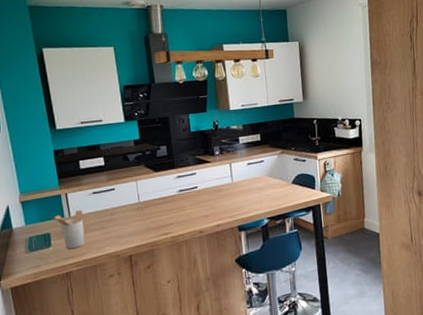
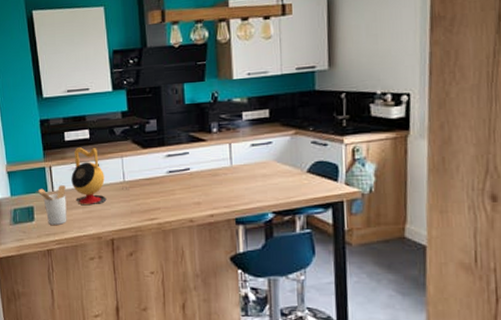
kettle: none [88,174,124,228] -> present [71,147,107,206]

